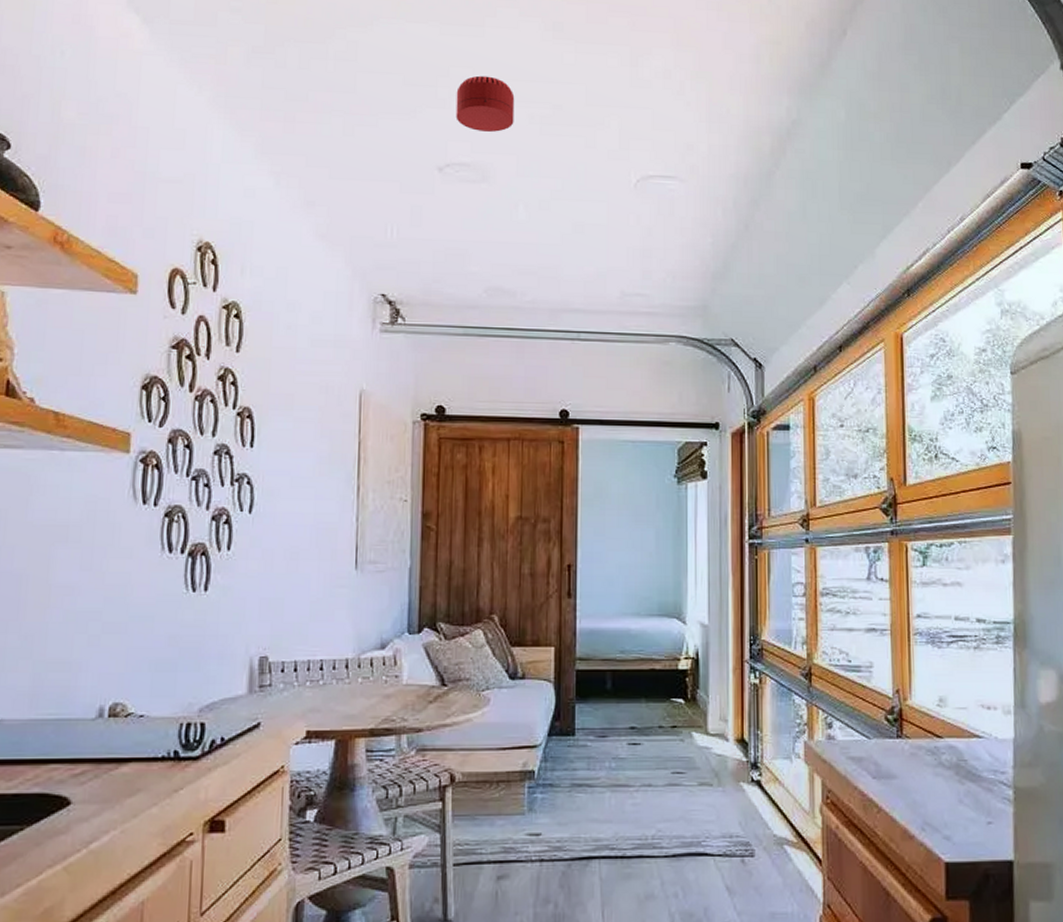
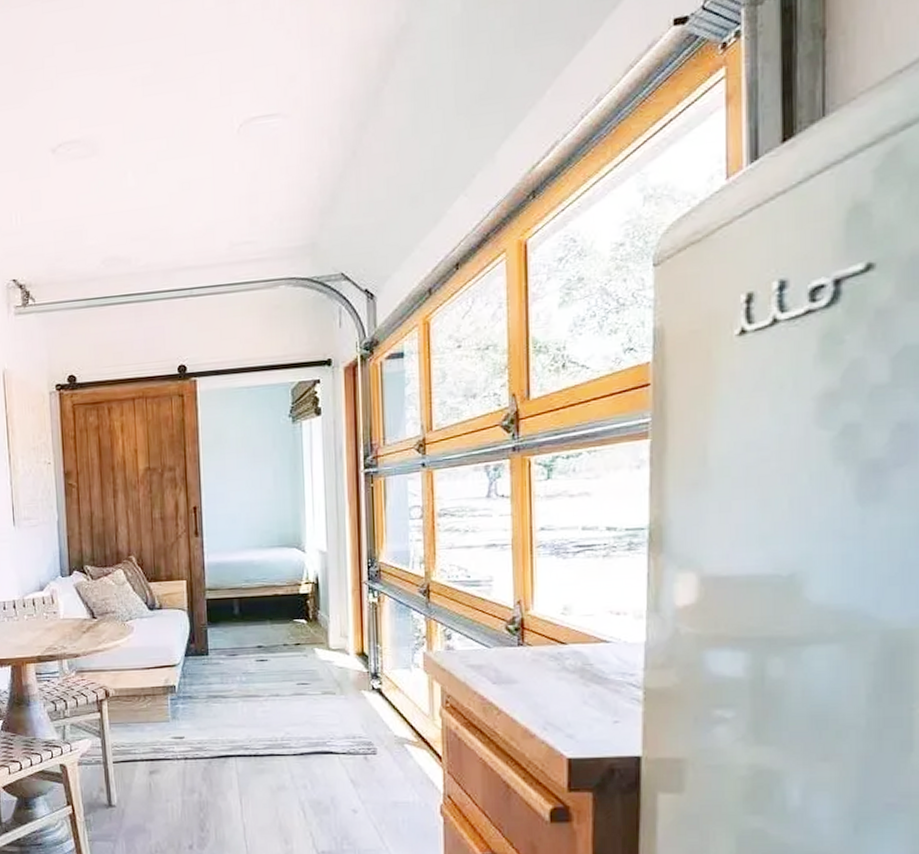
smoke detector: present [455,75,515,132] -> none [62,46,118,106]

